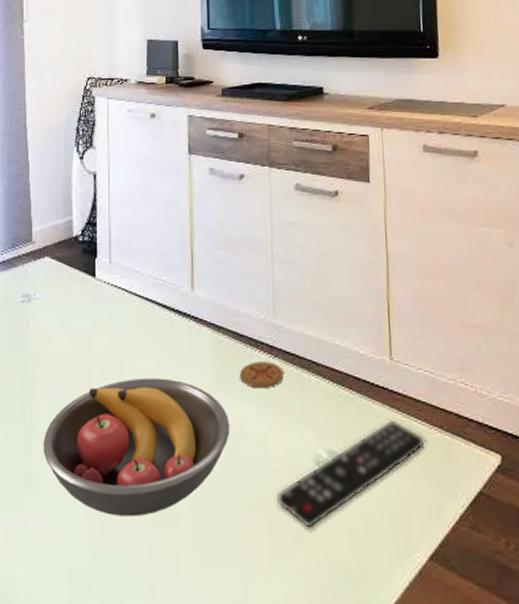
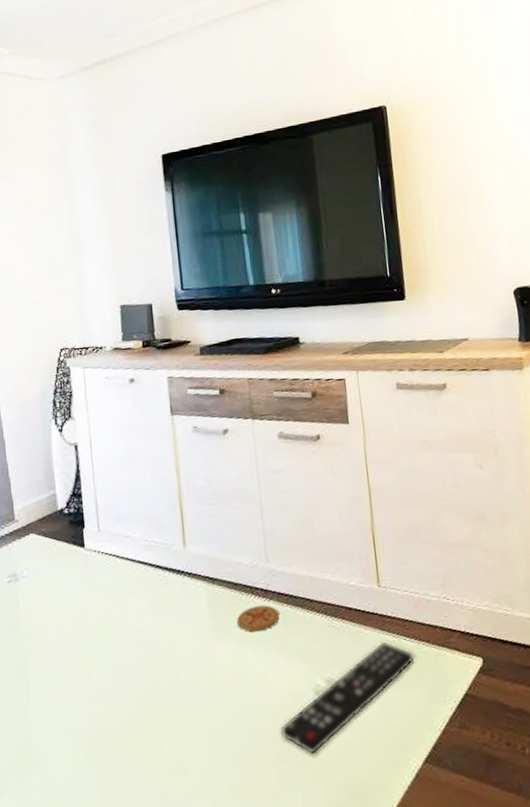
fruit bowl: present [43,378,230,517] -> none [43,636,231,777]

